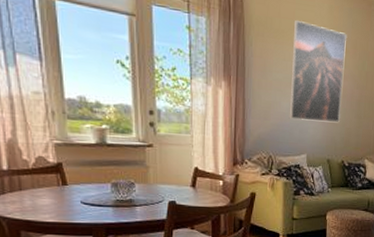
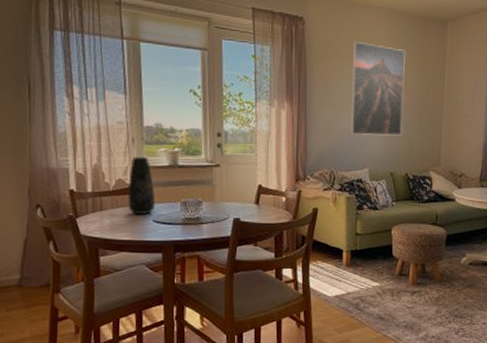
vase: none [49,132,83,196] -> present [127,157,156,215]

